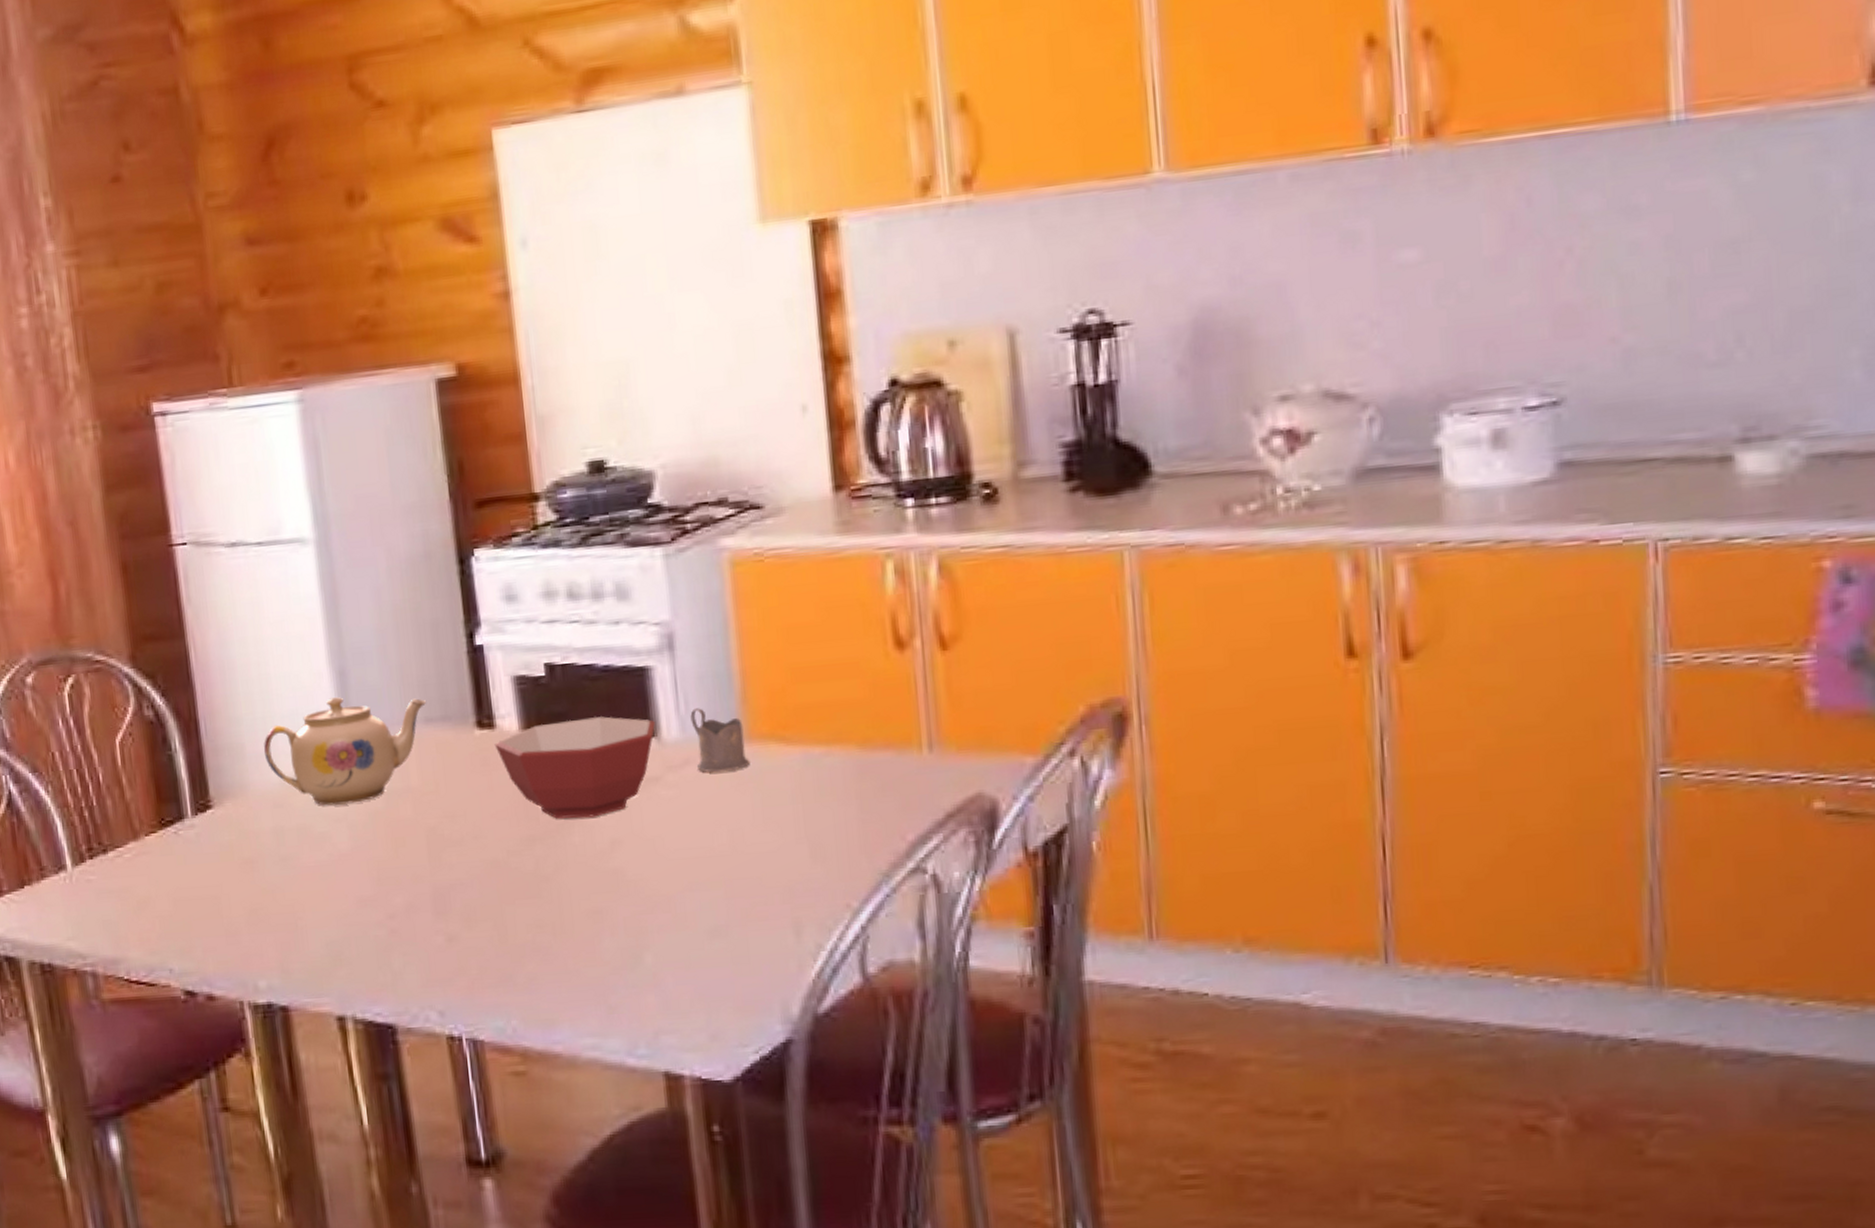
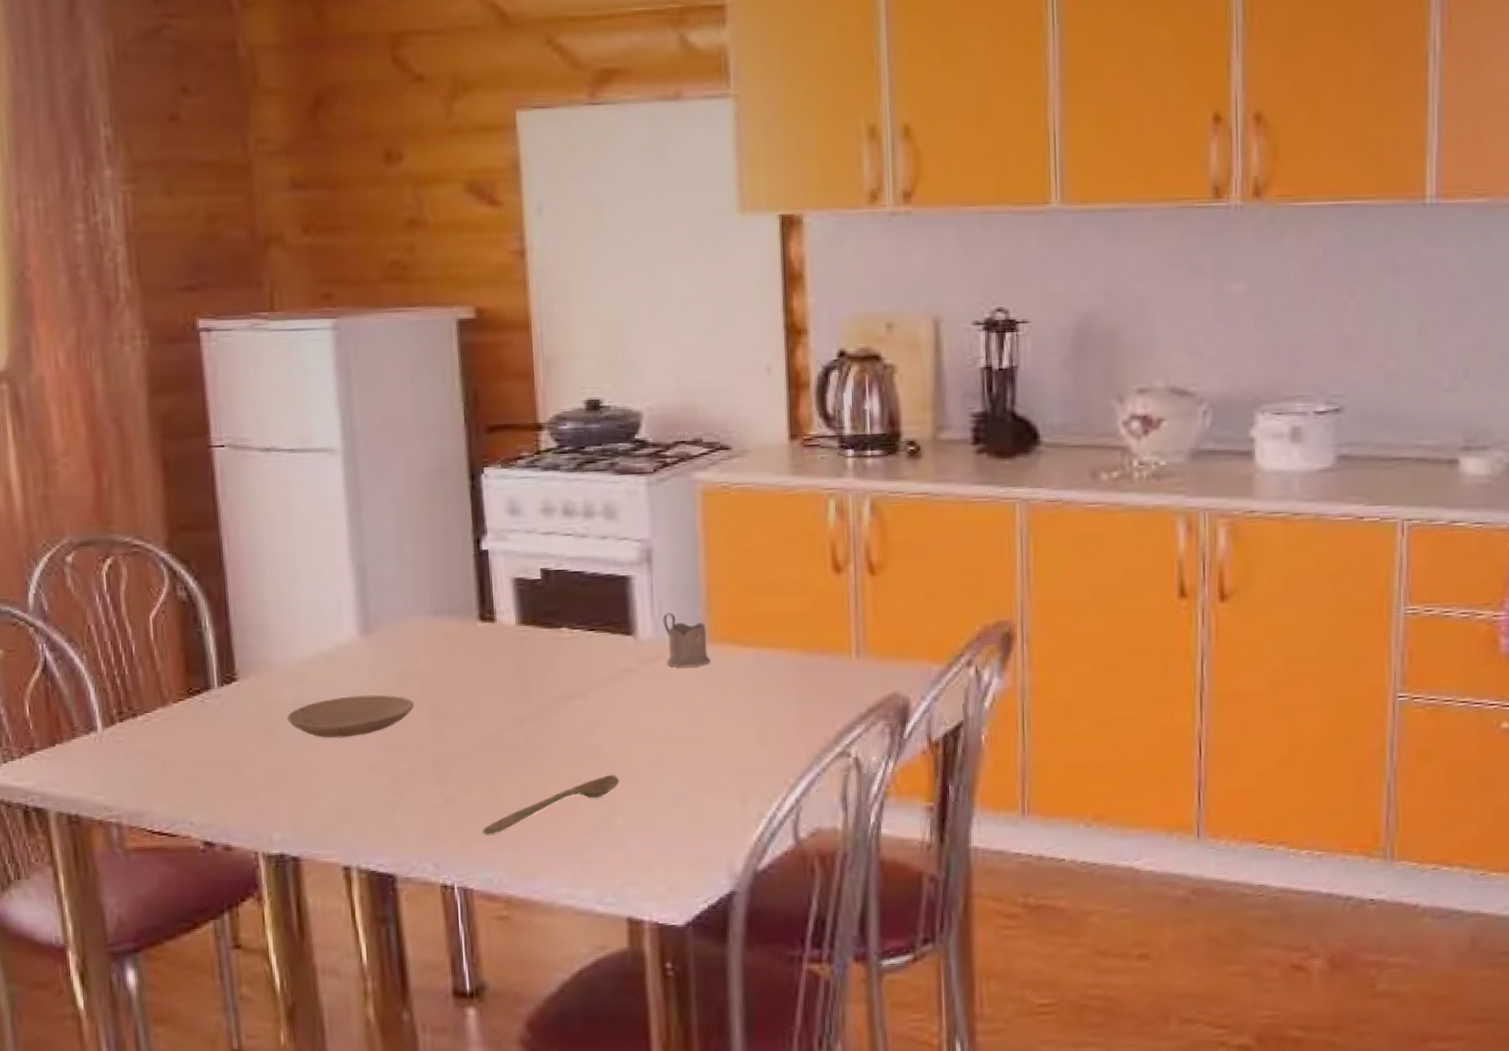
teapot: present [263,697,427,806] -> none [287,588,436,682]
plate: none [267,818,408,870] -> present [286,695,415,738]
spoon: none [491,903,648,977] -> present [483,775,620,835]
bowl: present [494,716,655,819] -> none [494,615,633,702]

